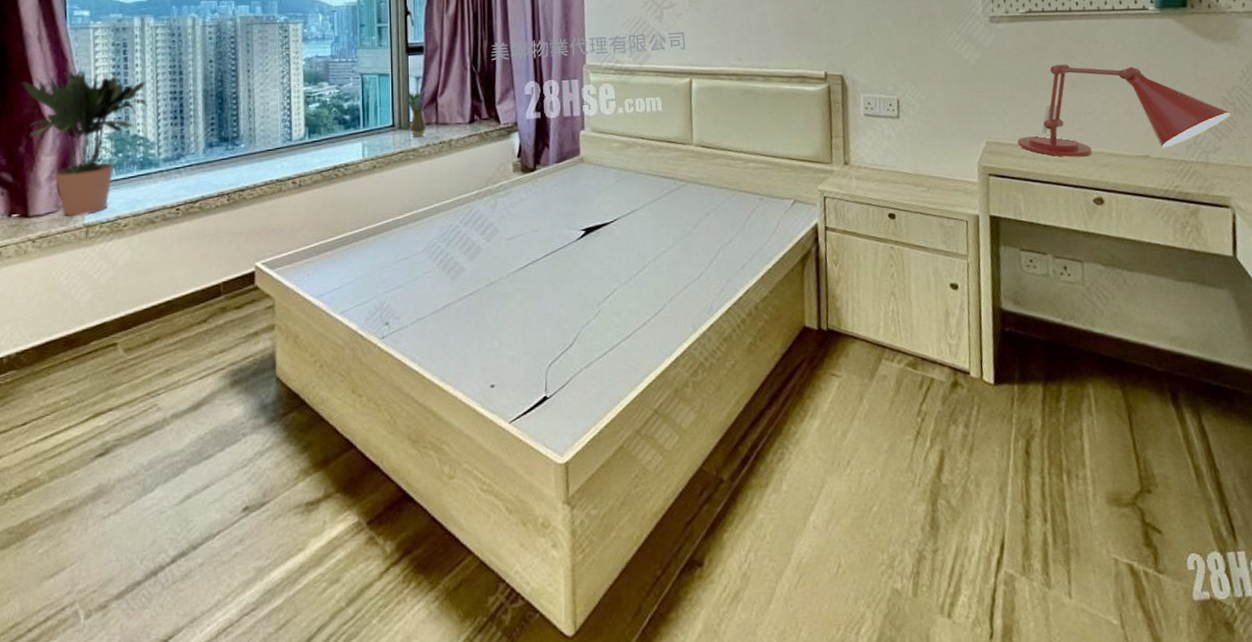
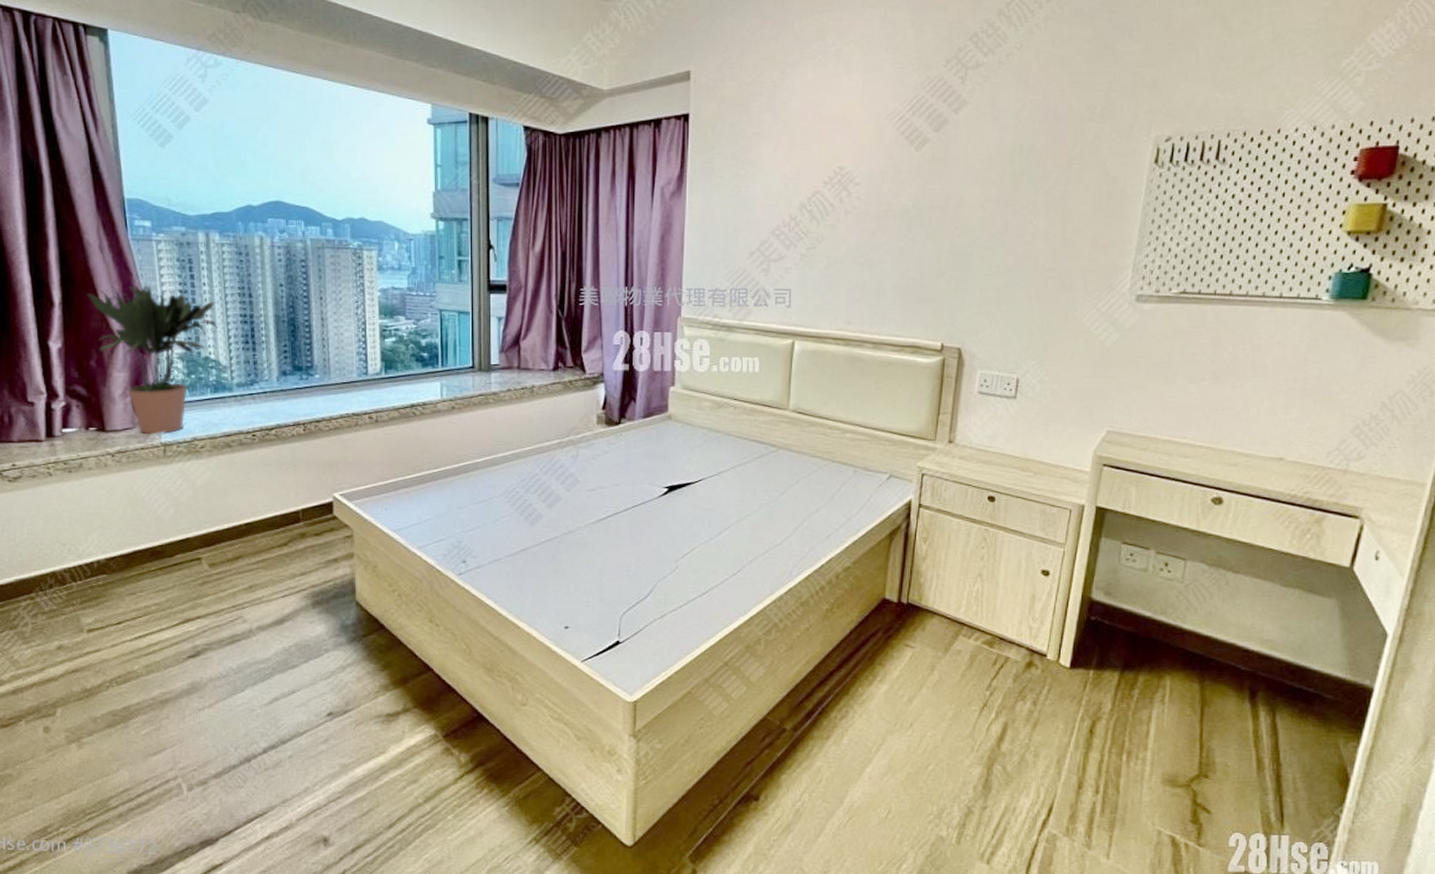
vase: present [406,91,426,137] -> none [486,332,508,381]
desk lamp: present [1017,63,1232,158] -> none [1141,353,1387,454]

